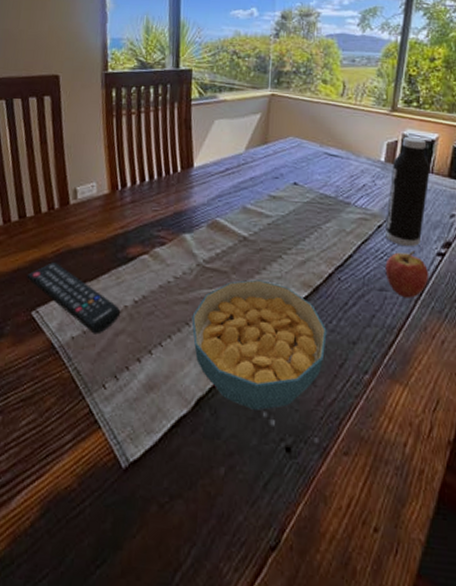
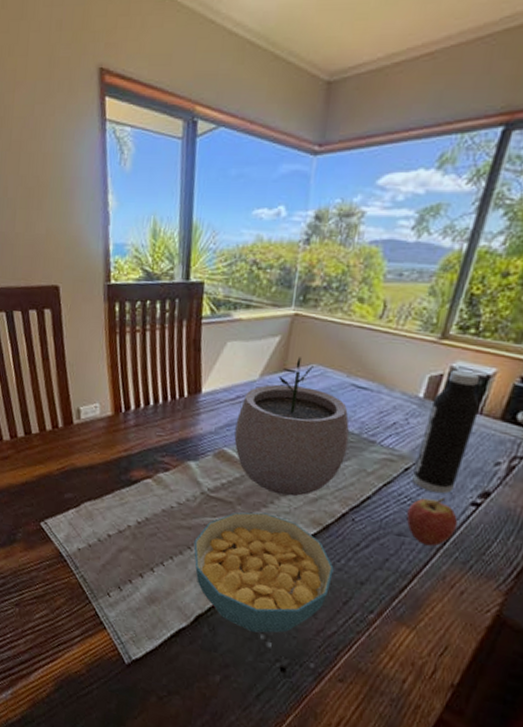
remote control: present [25,262,121,335] -> none [33,479,124,549]
plant pot: none [225,131,328,261] -> present [234,357,350,497]

